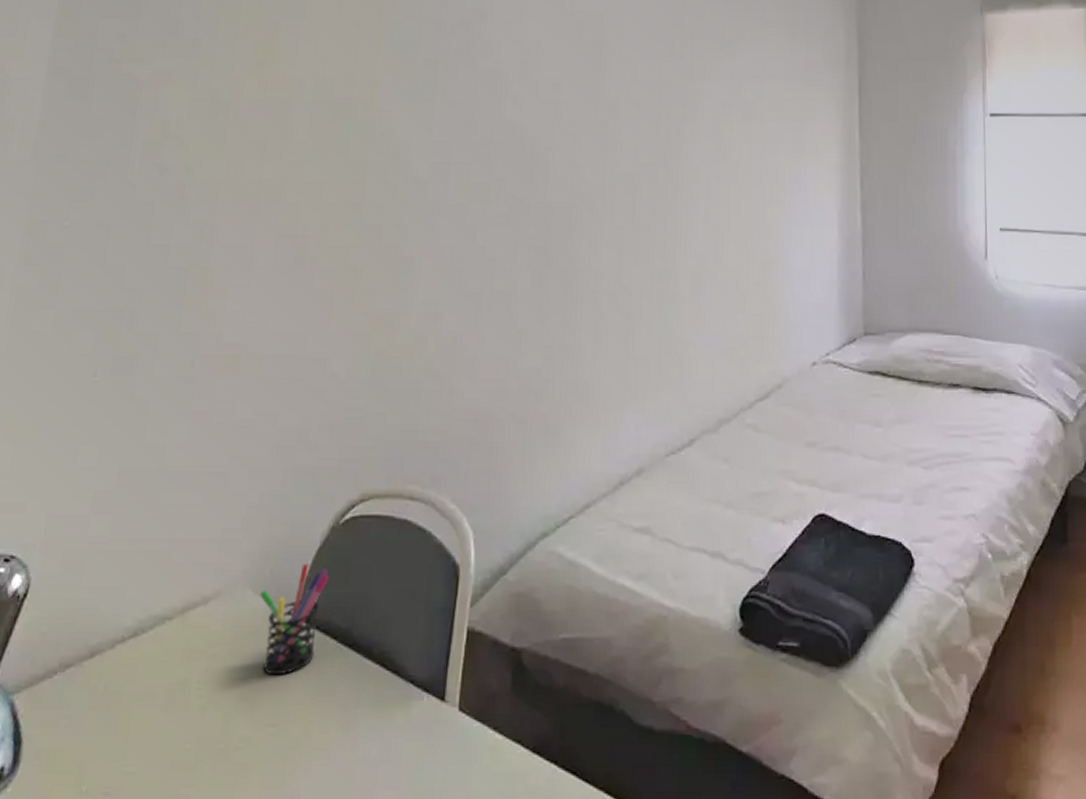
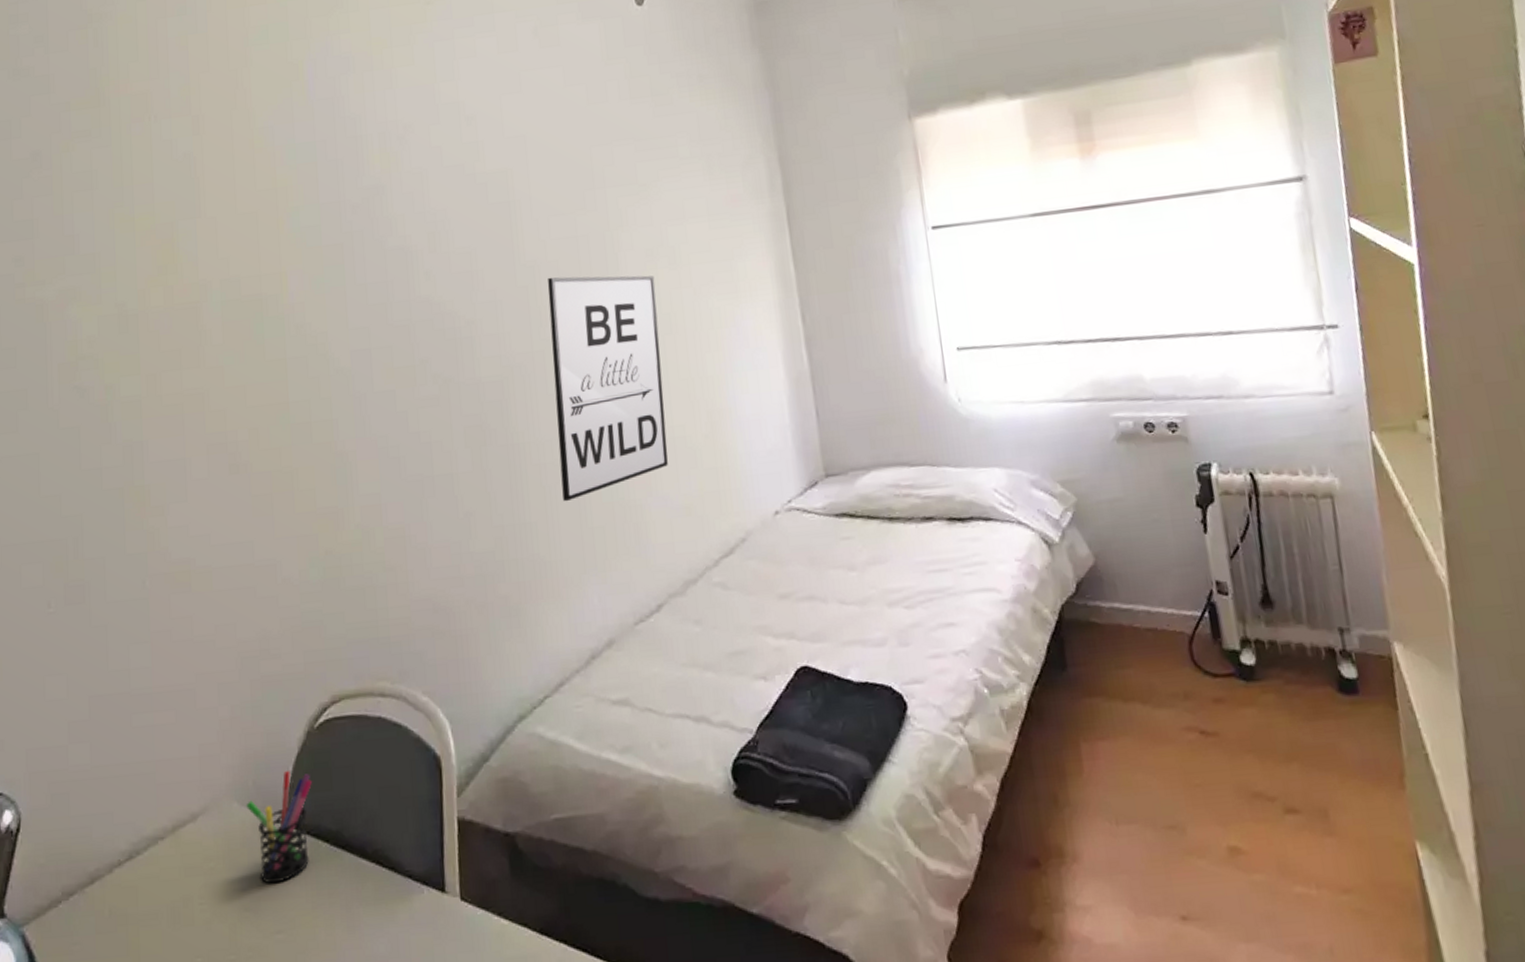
wall art: none [614,116,728,331] -> present [547,275,668,502]

